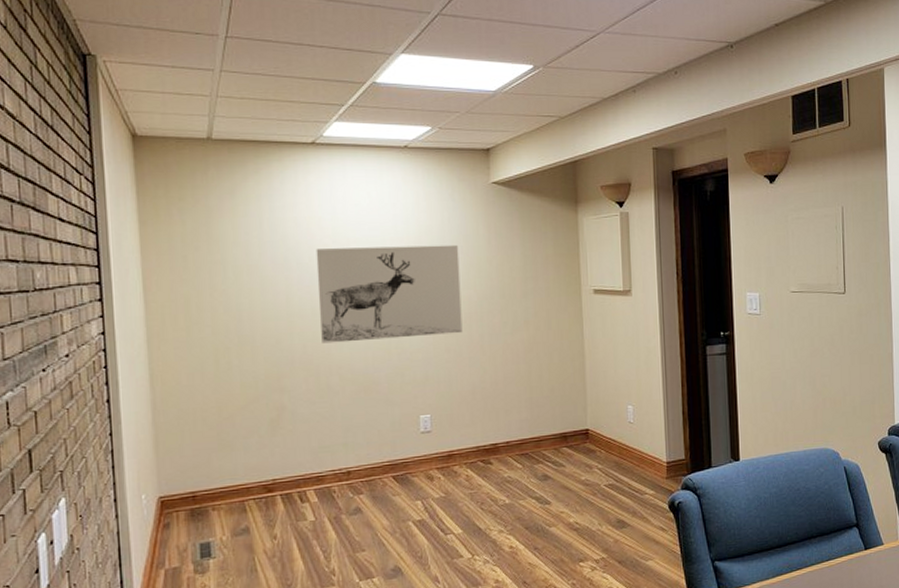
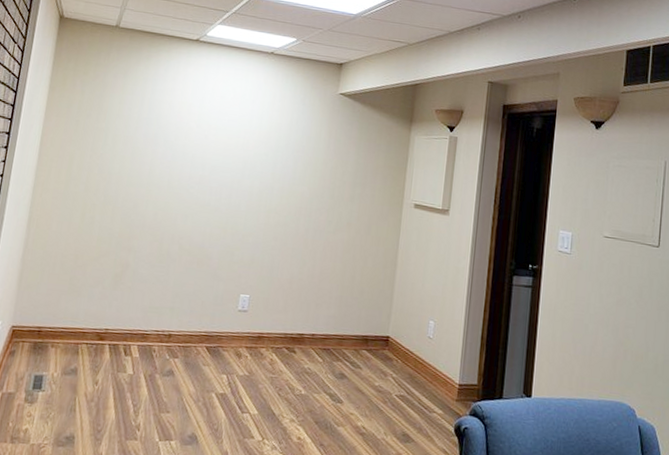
wall art: present [316,244,463,344] -> none [170,130,301,225]

